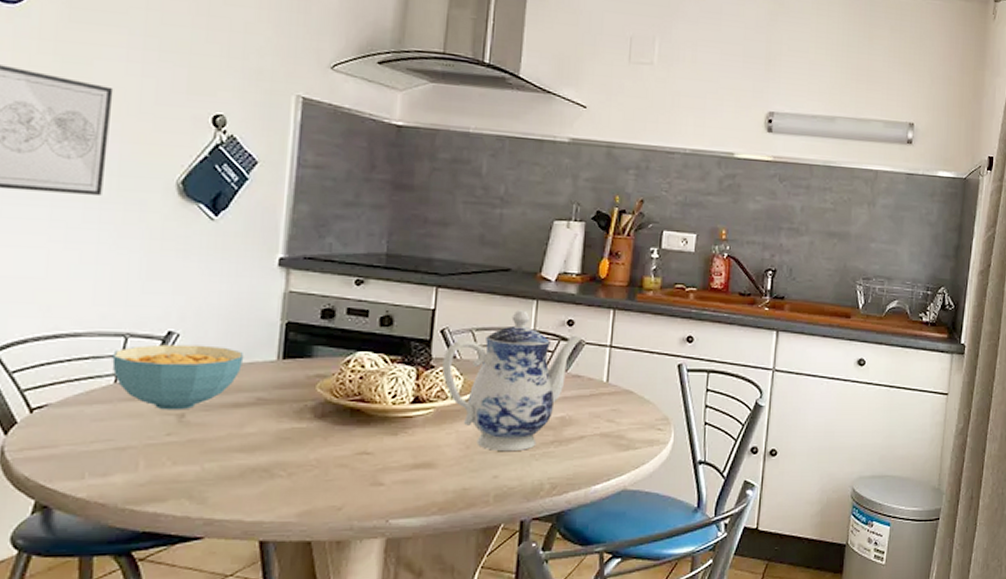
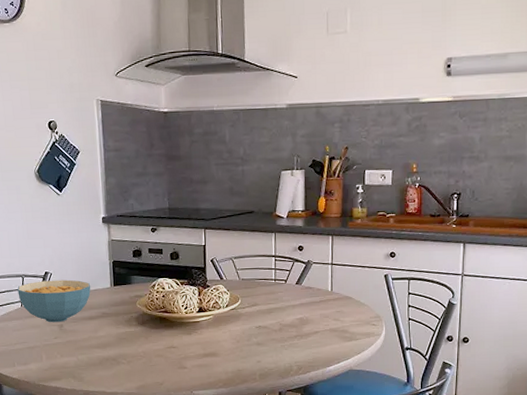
teapot: present [442,310,582,452] -> none [215,241,310,344]

